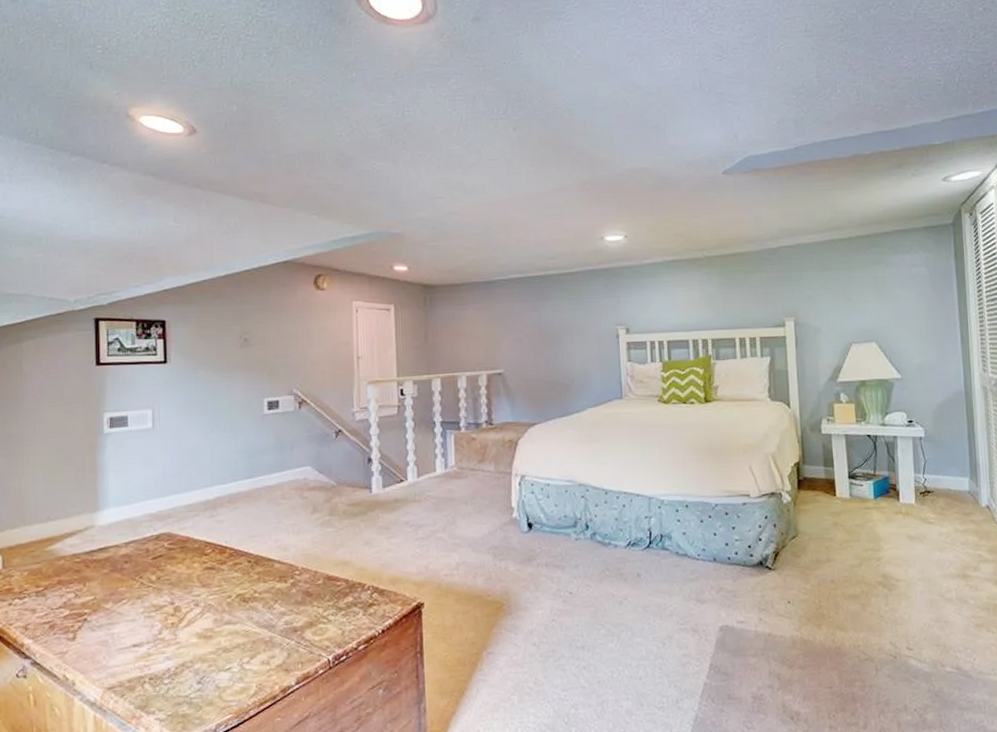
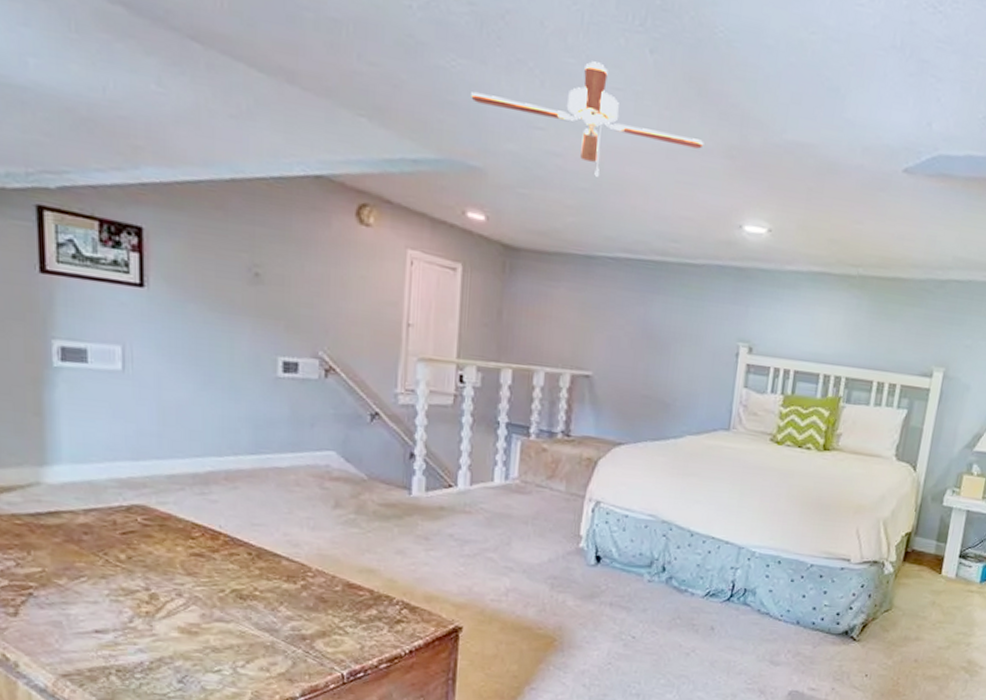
ceiling fan: none [388,144,564,223] -> present [471,61,704,177]

